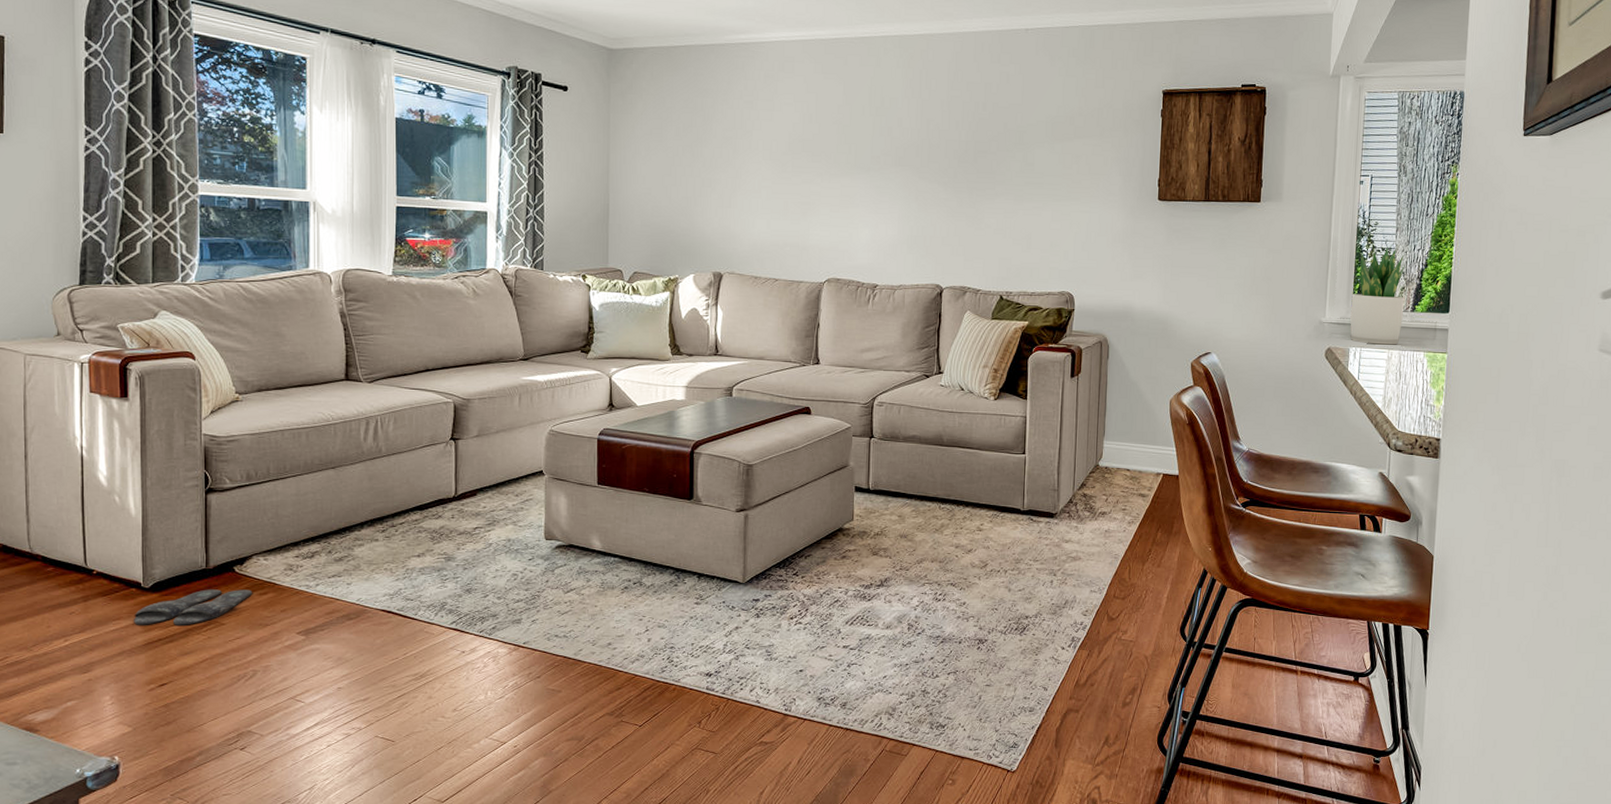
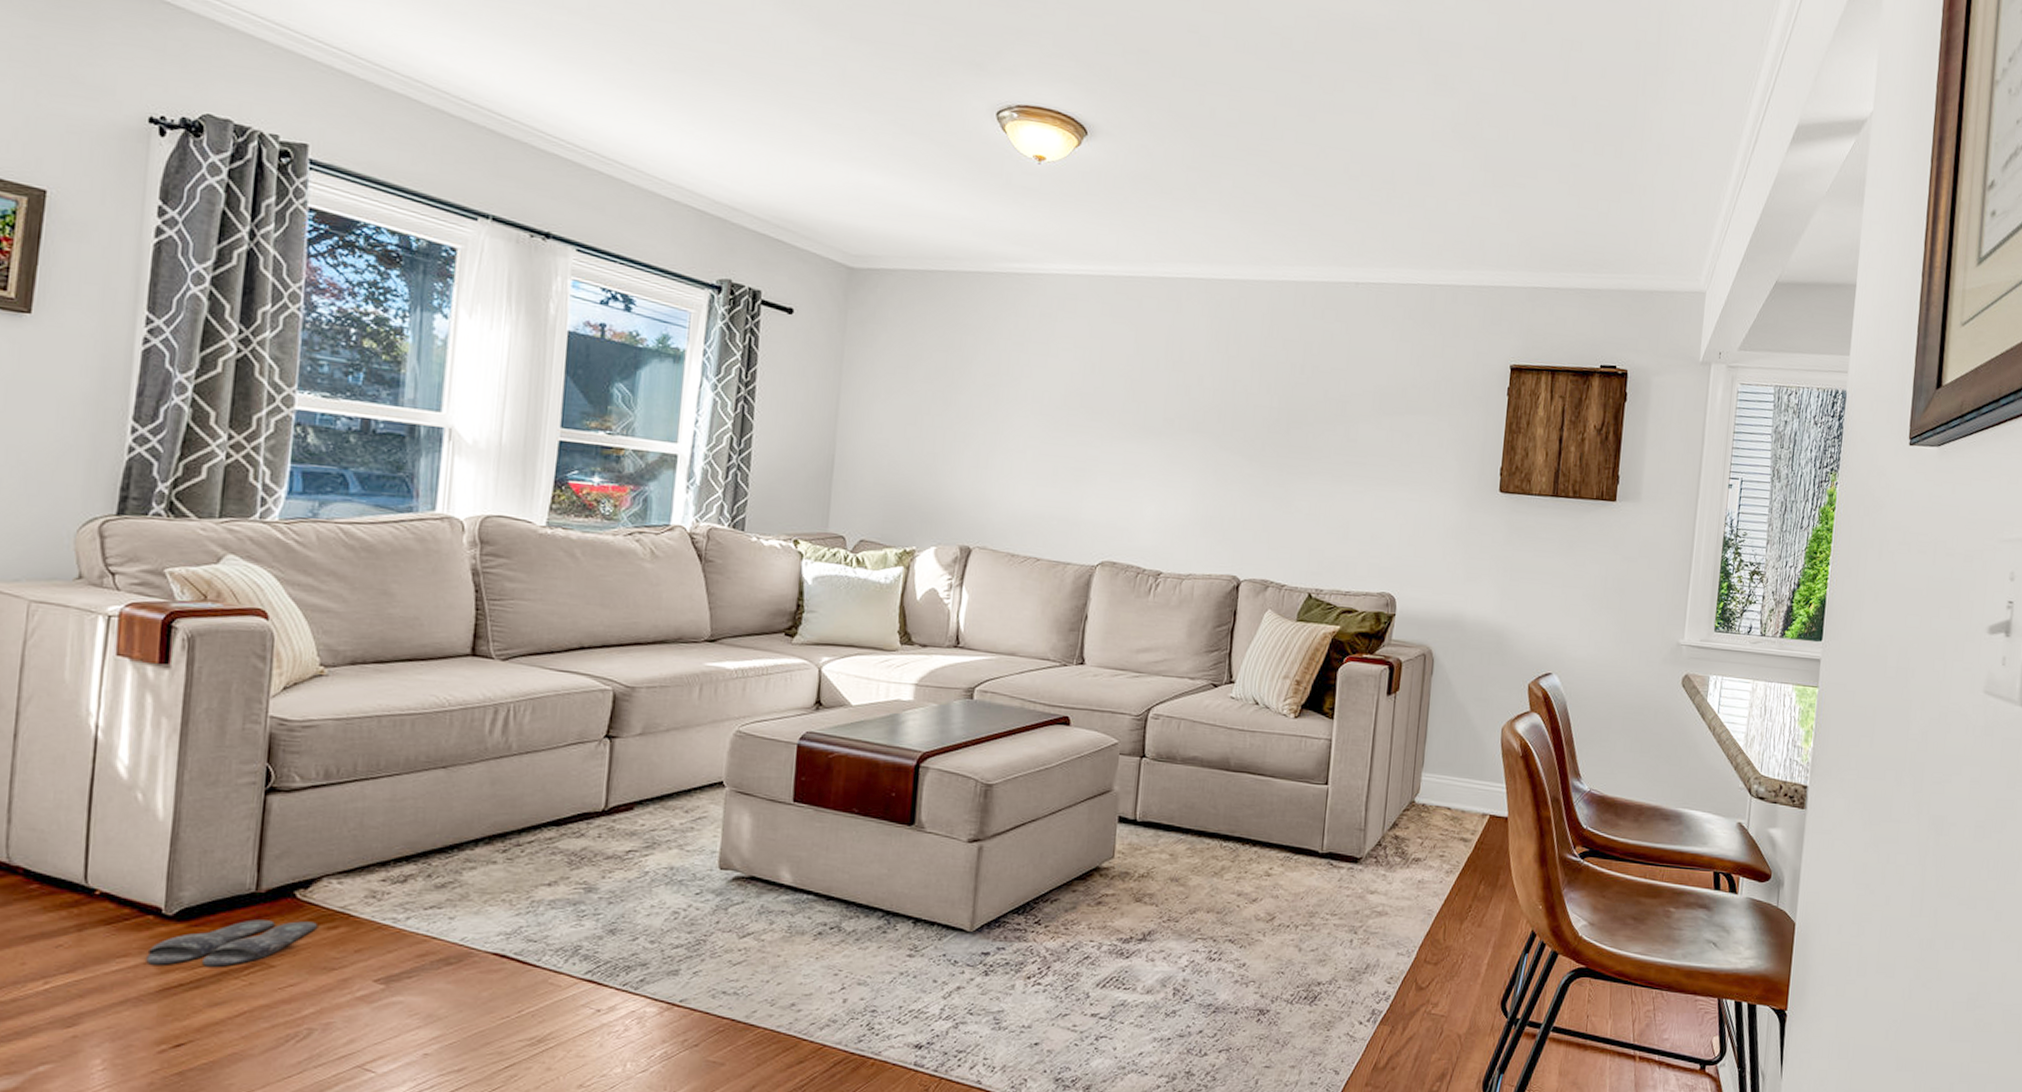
planter: present [1350,248,1405,345] -> none [1711,562,1775,675]

